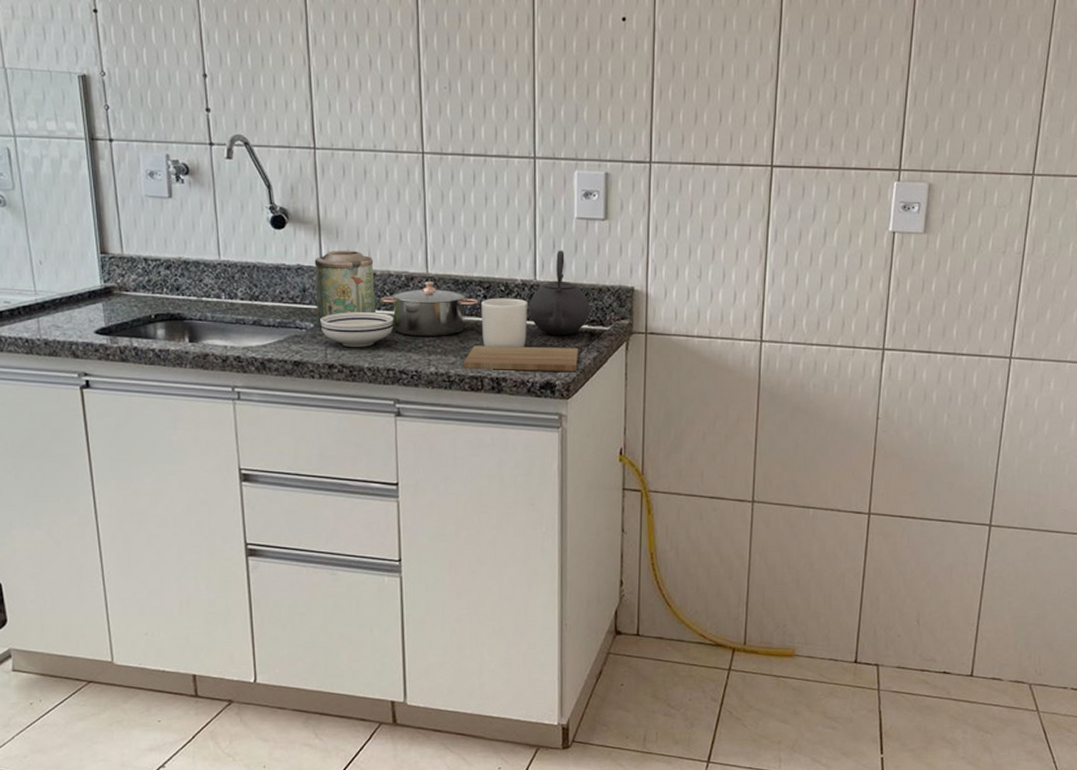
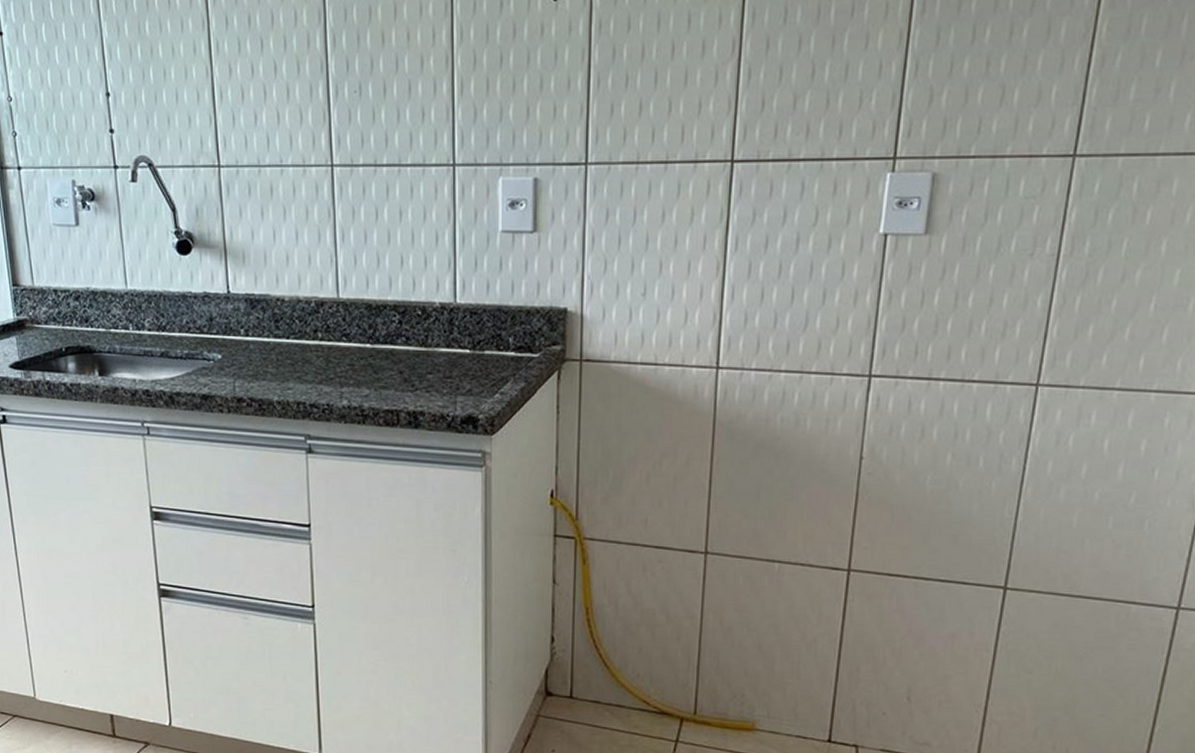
canister: present [314,250,377,328] -> none [221,275,286,359]
bowl: present [320,312,394,347] -> none [228,342,304,379]
cooking pot: present [379,281,479,337] -> none [288,307,394,367]
cutting board: present [463,345,579,371] -> none [377,376,505,404]
mug: present [481,298,528,347] -> none [396,323,448,378]
kettle: present [528,250,591,336] -> none [448,268,518,364]

